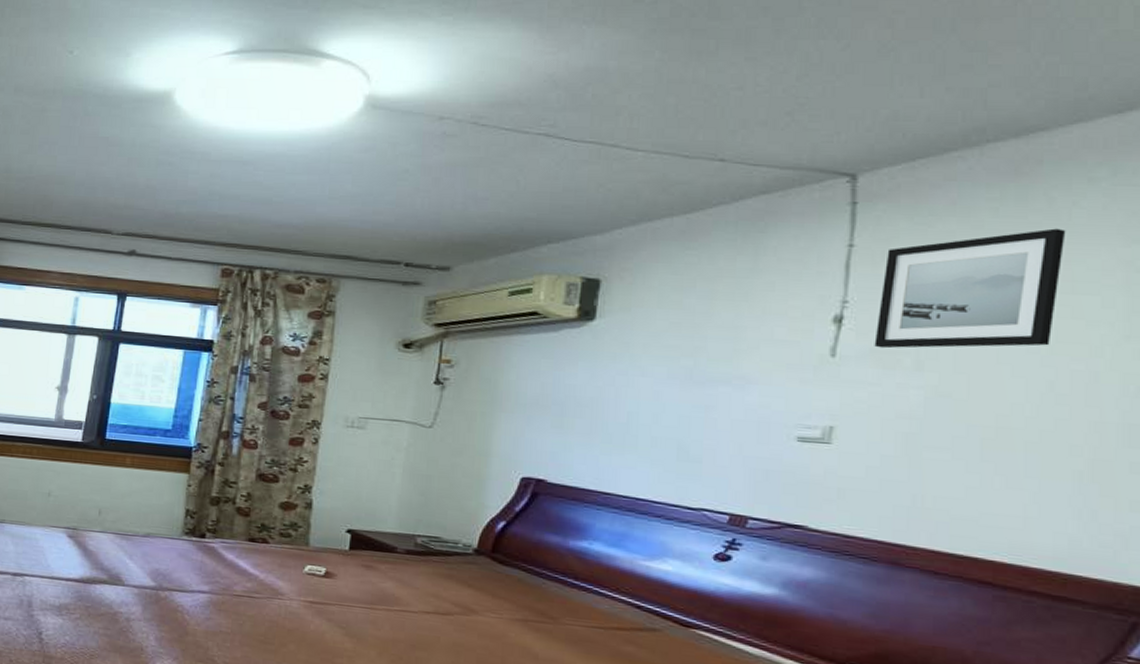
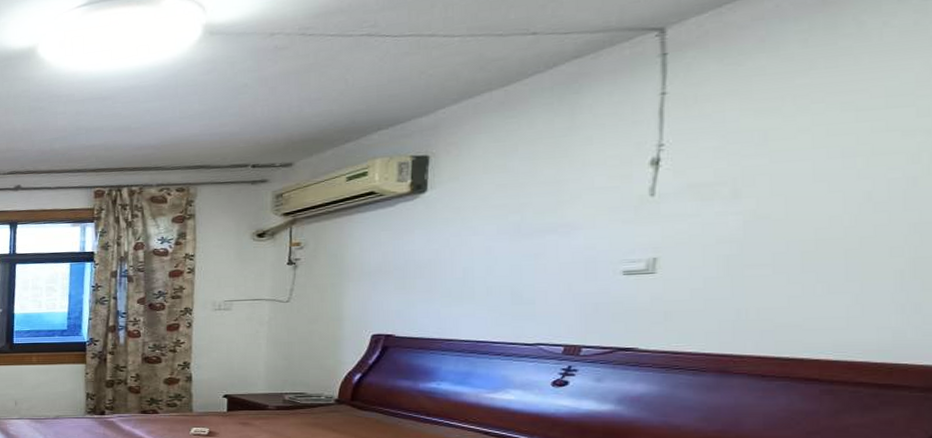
wall art: present [874,228,1066,349] -> none [691,49,878,183]

